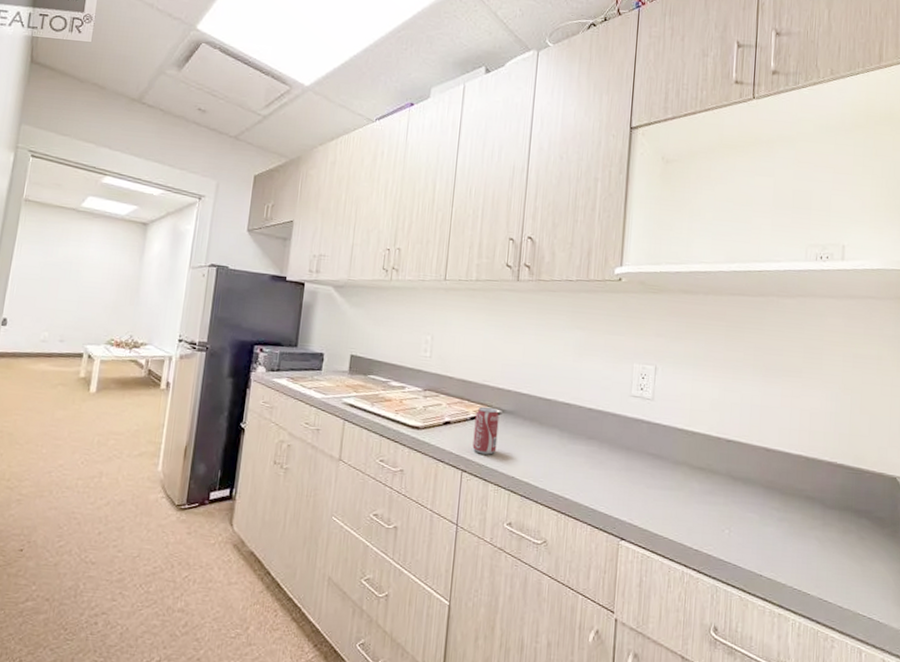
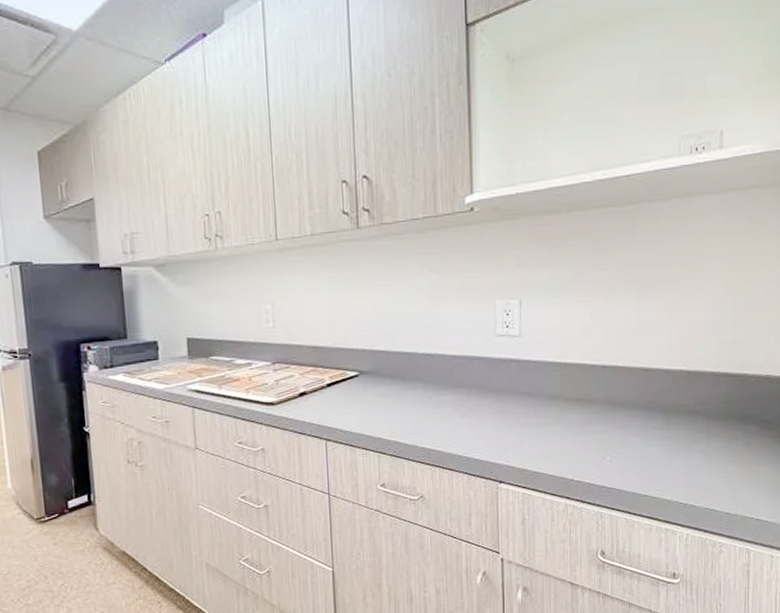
beverage can: present [472,406,500,455] -> none [332,370,359,420]

